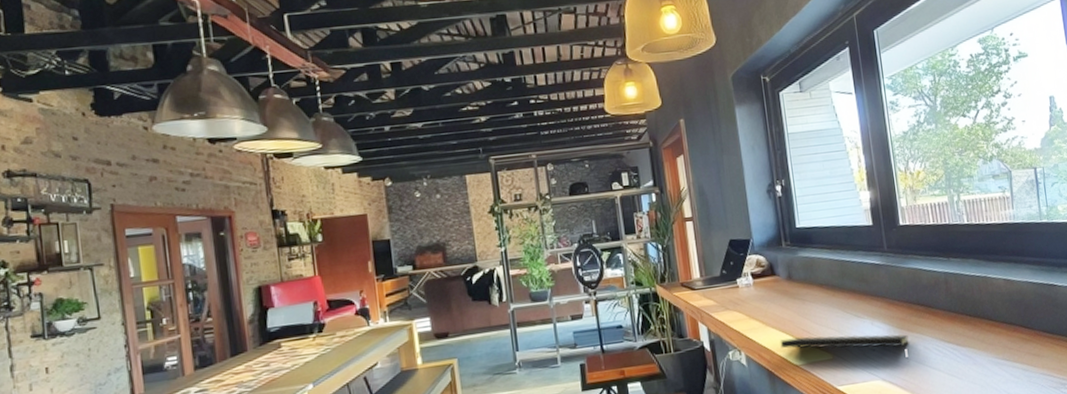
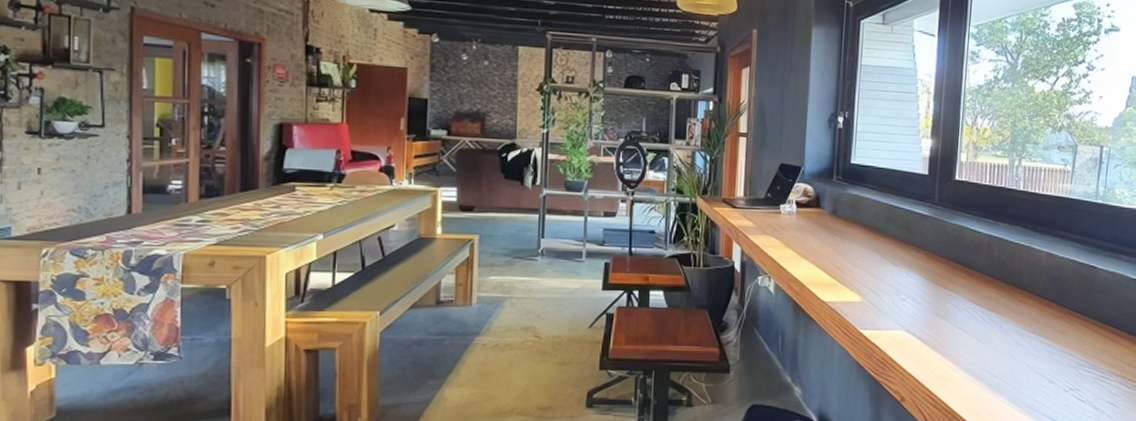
notepad: present [780,334,909,362] -> none [811,274,941,318]

